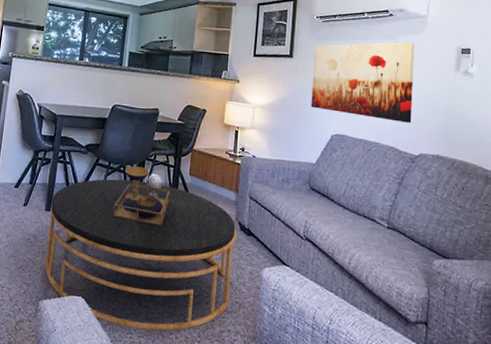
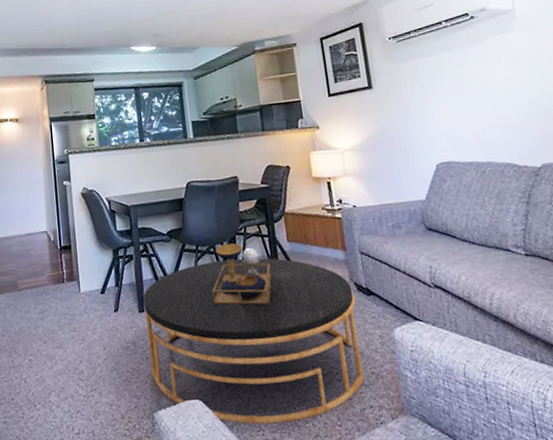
wall art: present [311,42,415,123] -> none [394,43,525,139]

